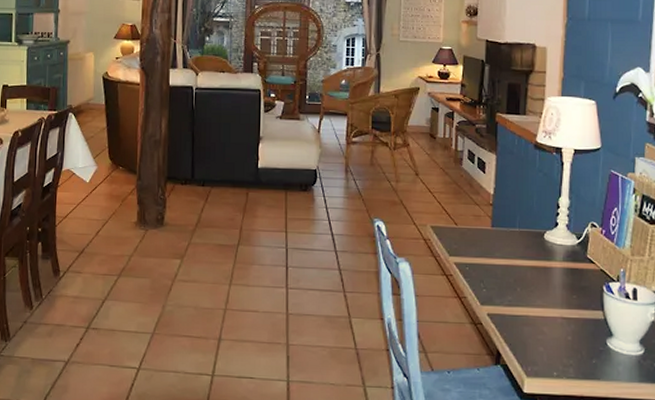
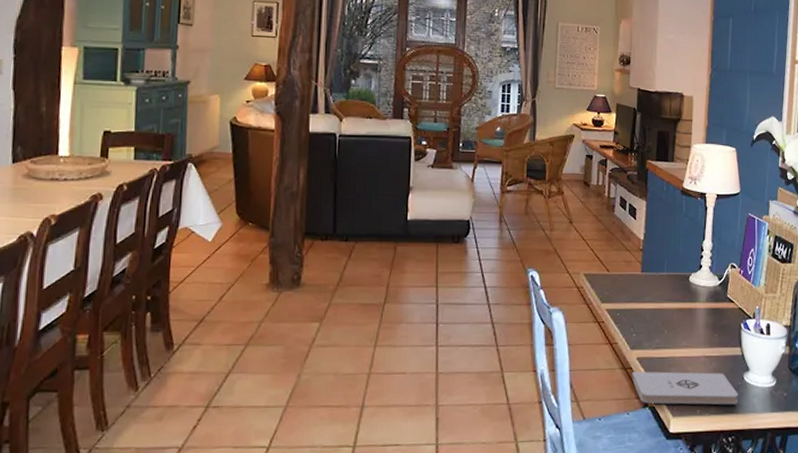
notepad: none [483,327,600,371] -> present [632,371,738,405]

